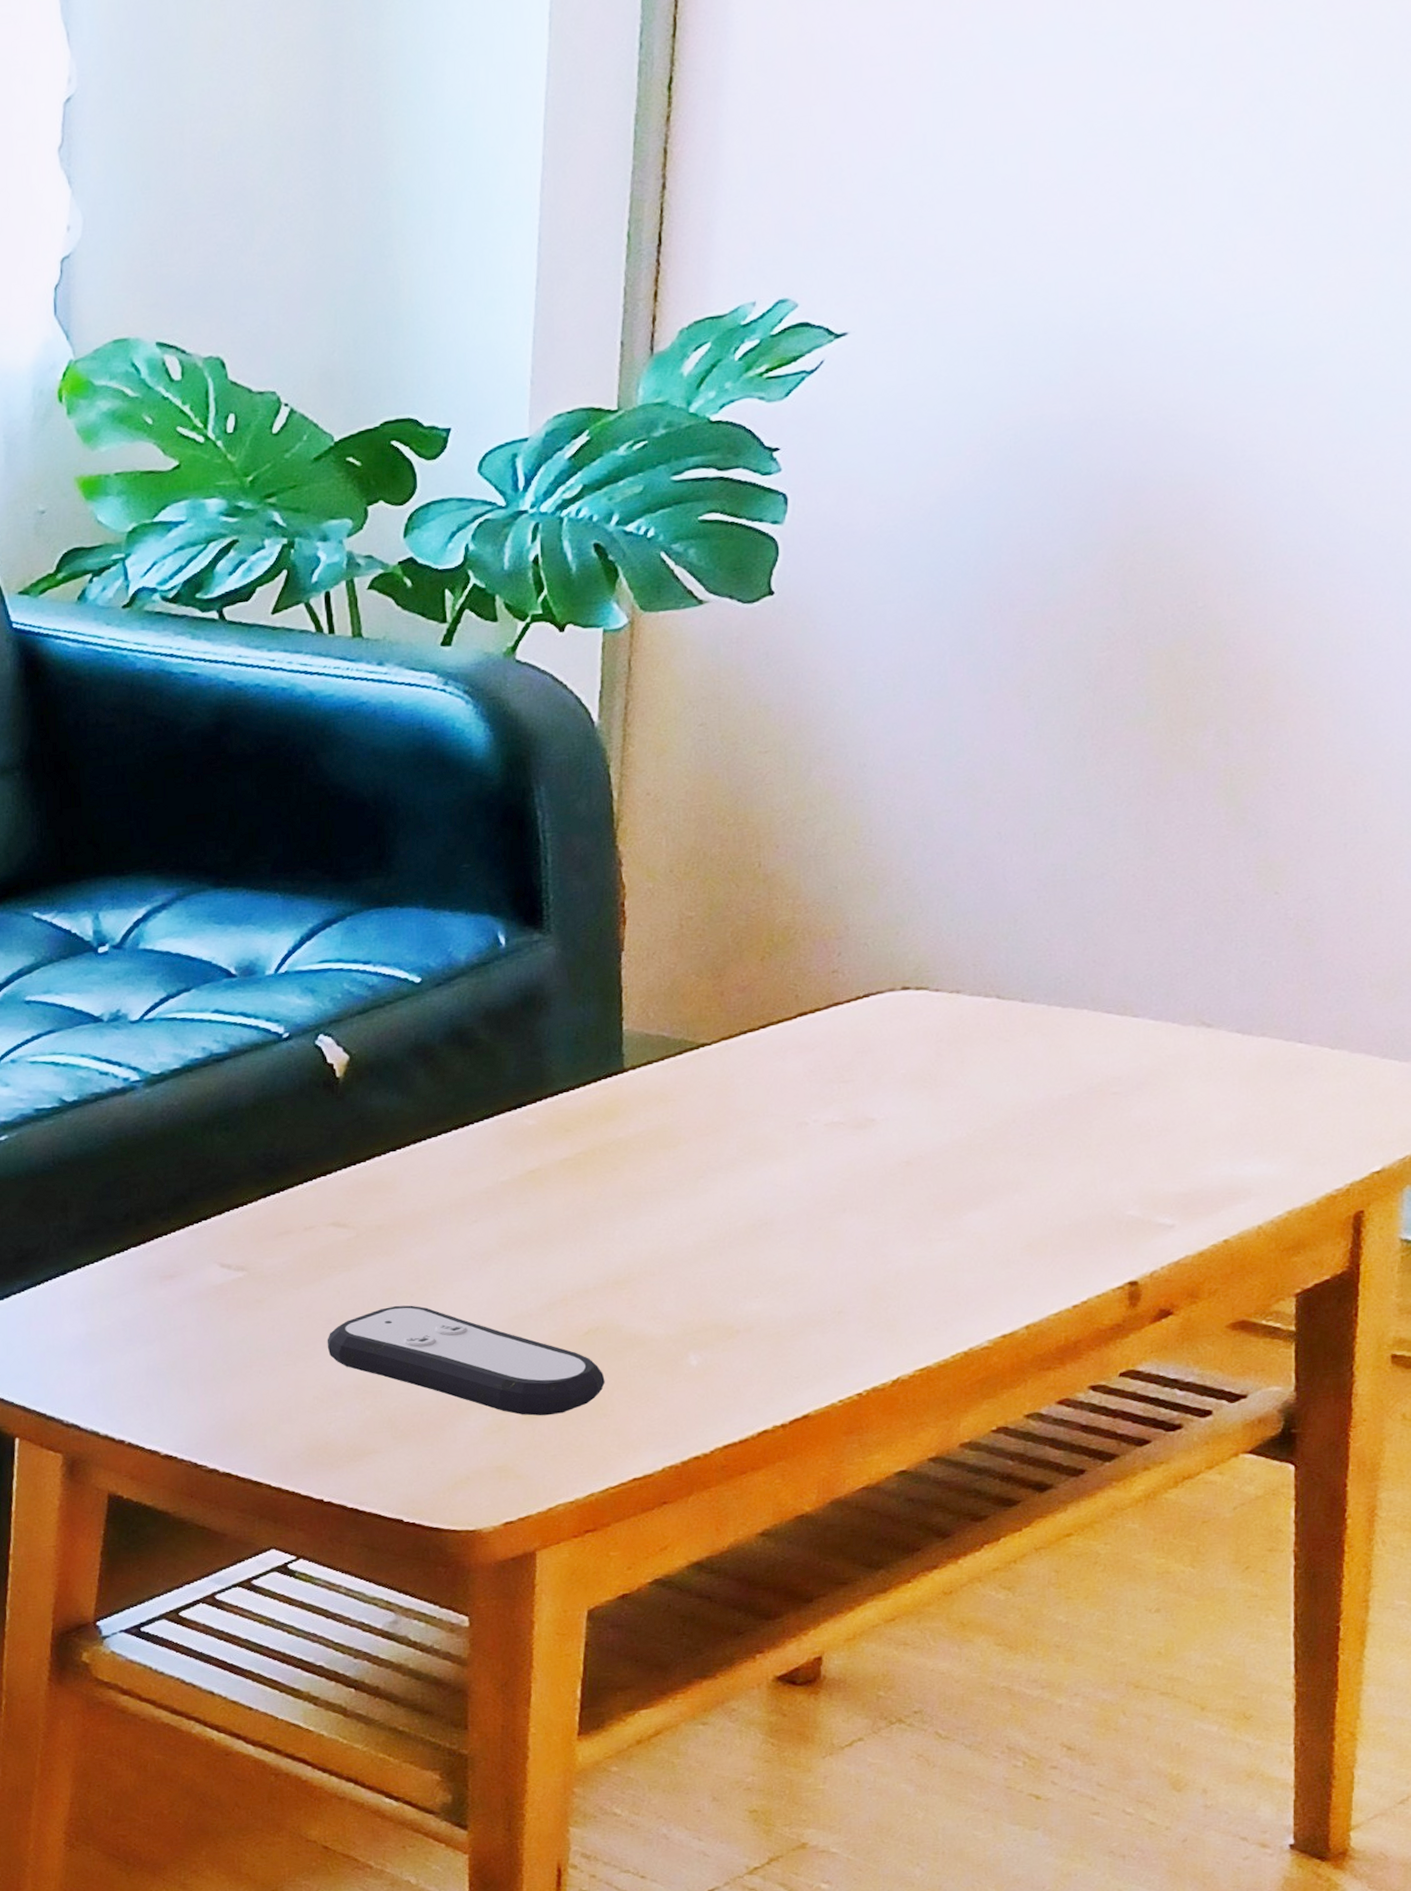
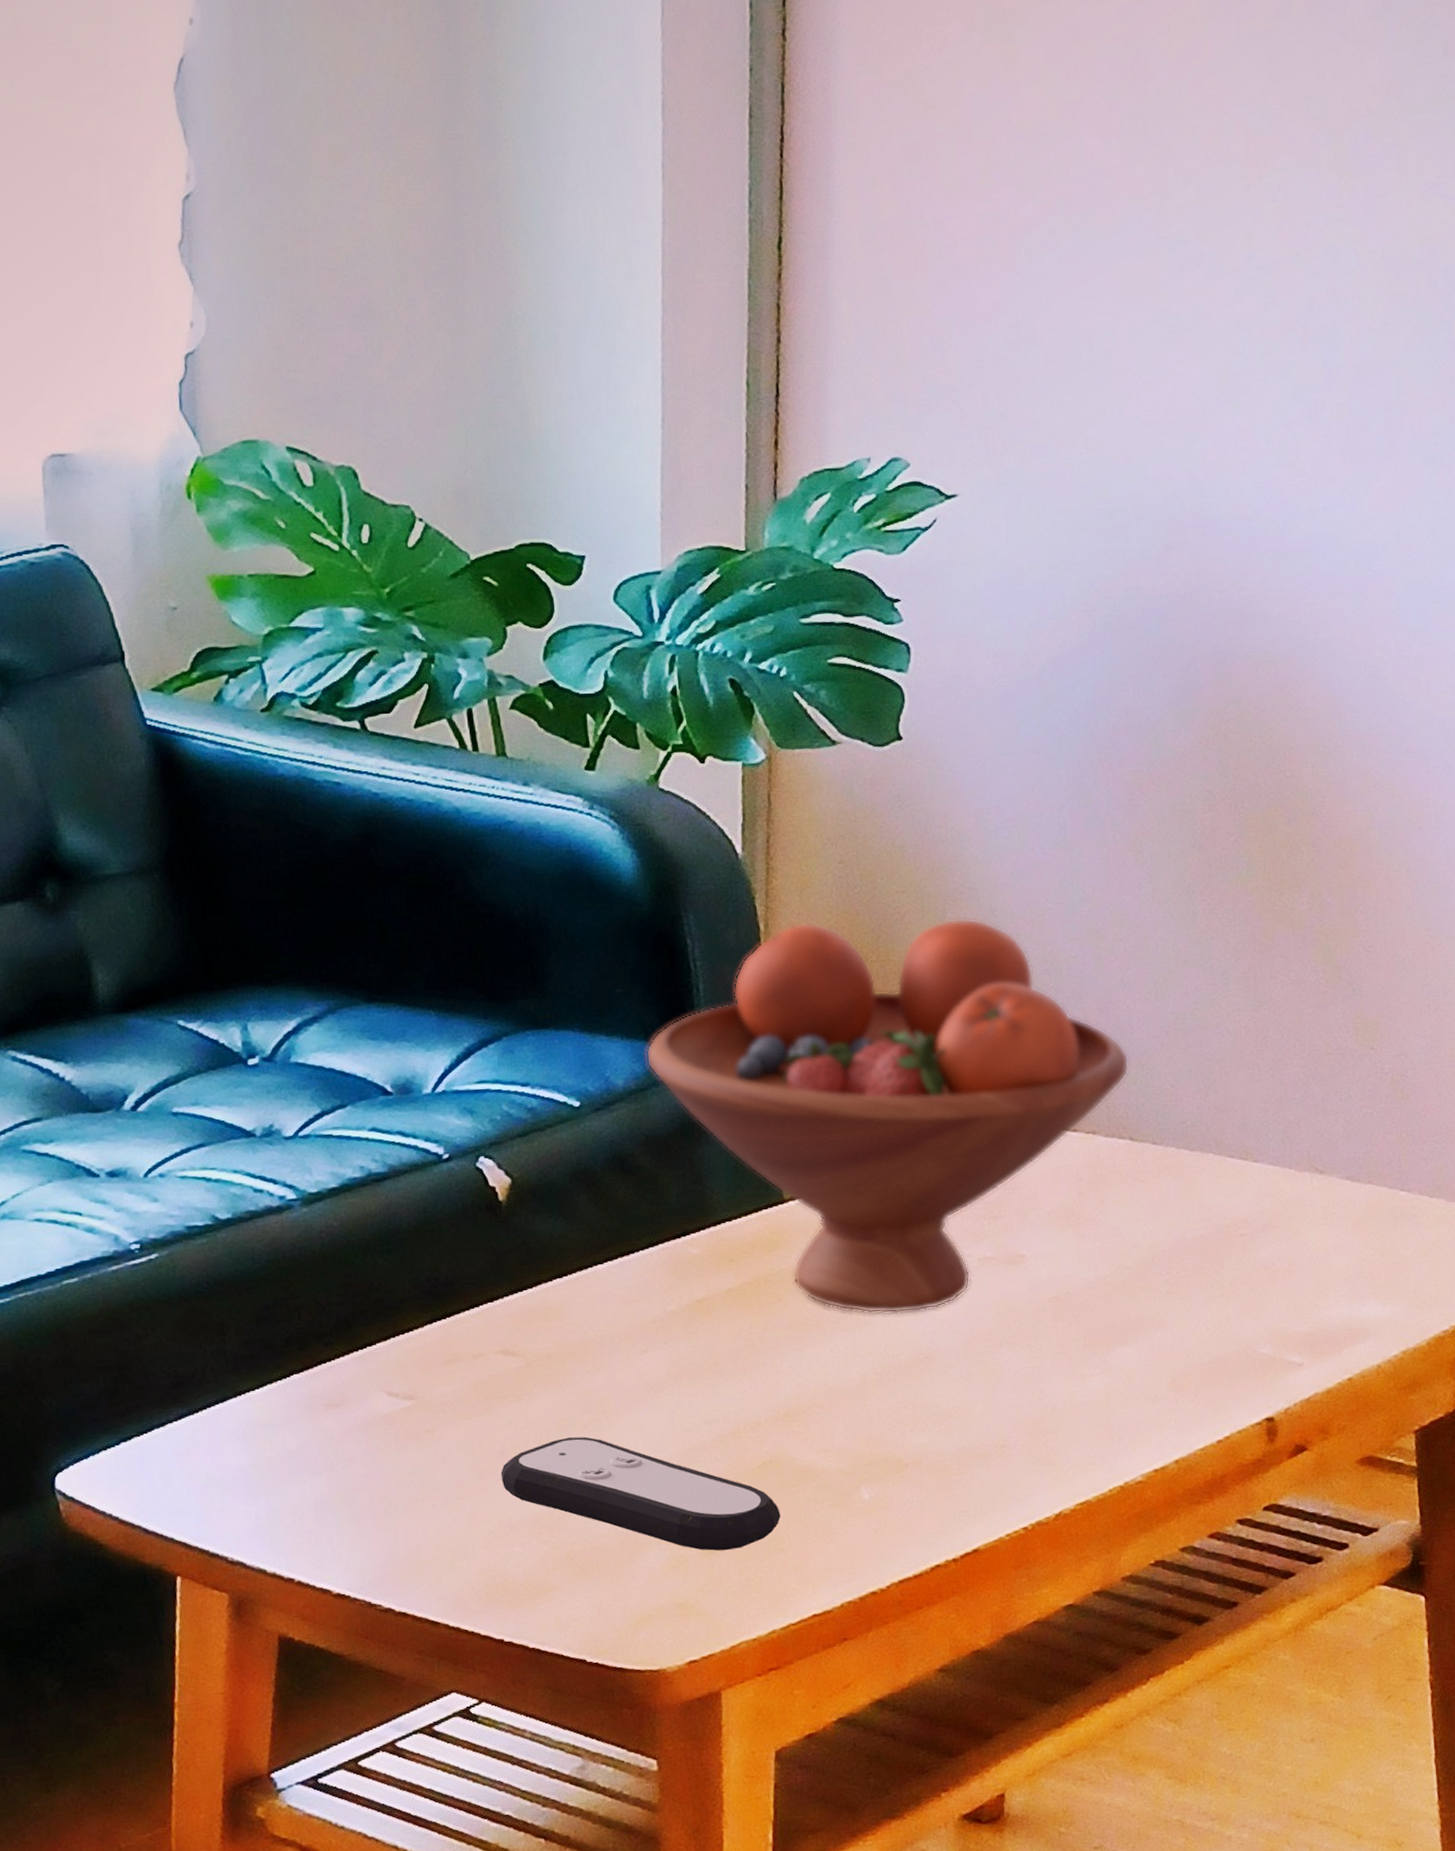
fruit bowl: none [490,776,1001,1181] -> present [645,918,1129,1314]

